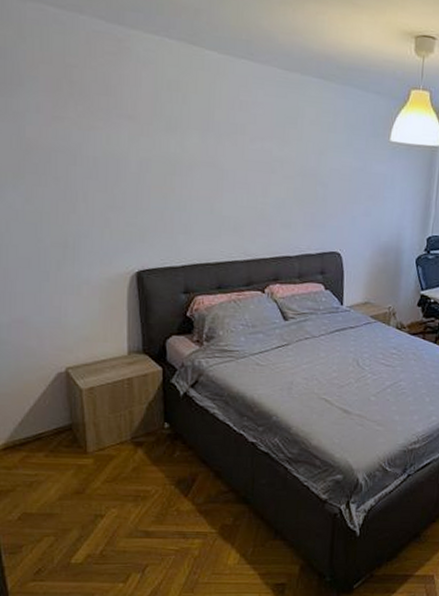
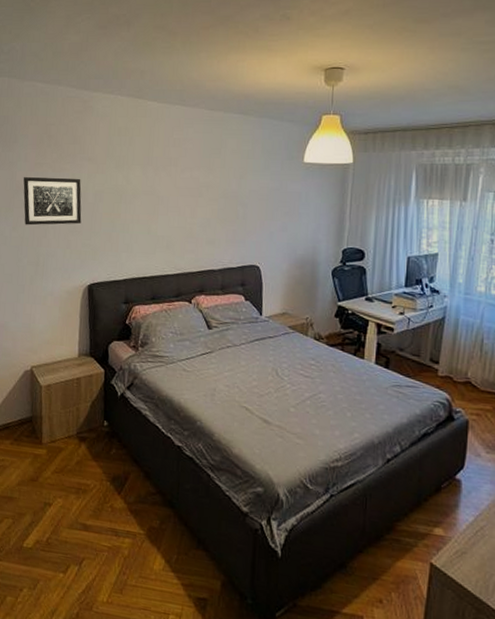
wall art: none [35,133,123,199] -> present [23,177,82,226]

